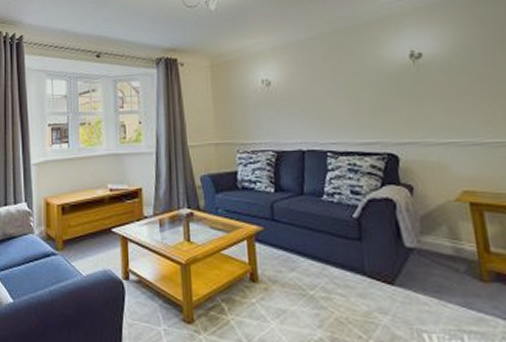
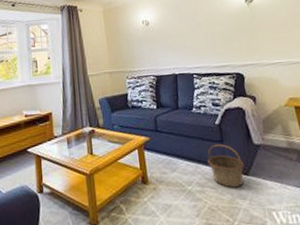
basket: none [338,242,389,299] -> present [207,143,245,188]

